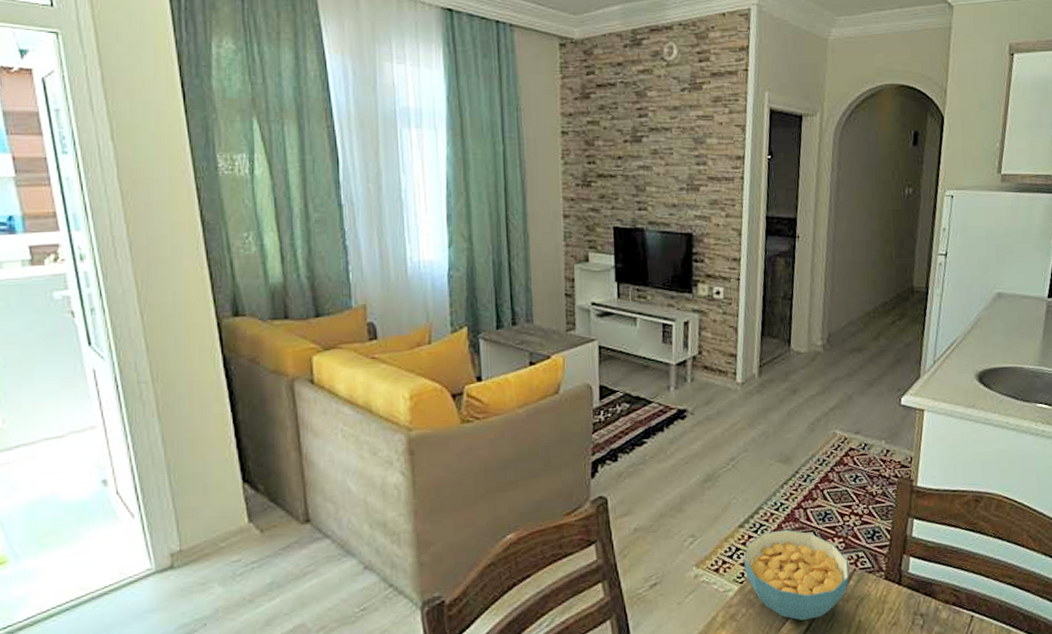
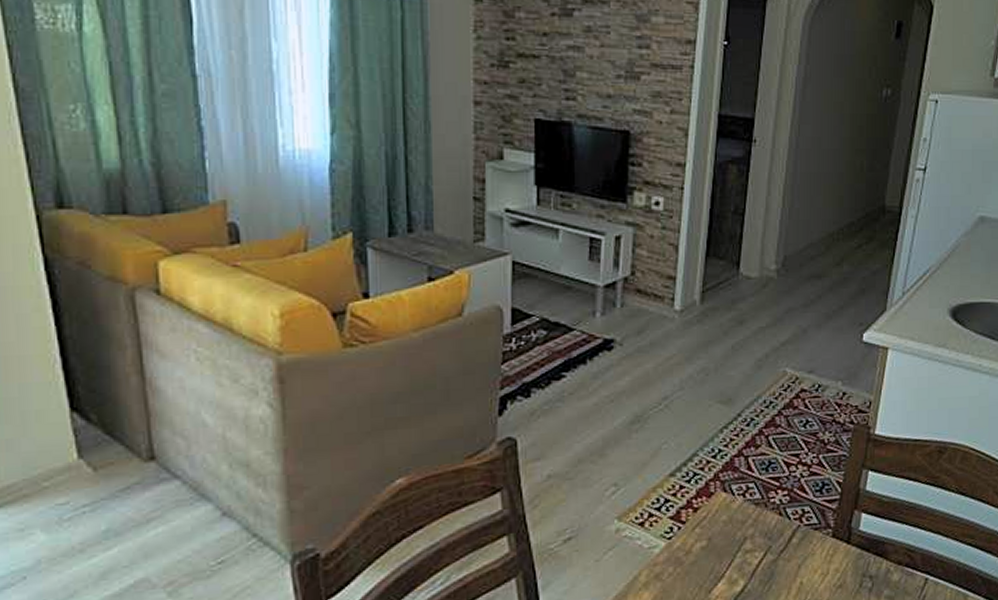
cereal bowl: present [744,529,849,621] -> none [674,479,792,582]

